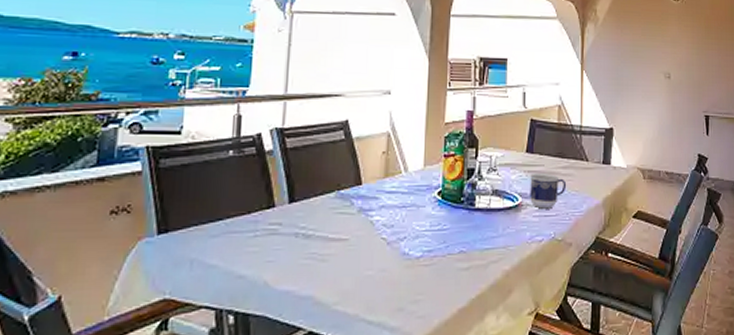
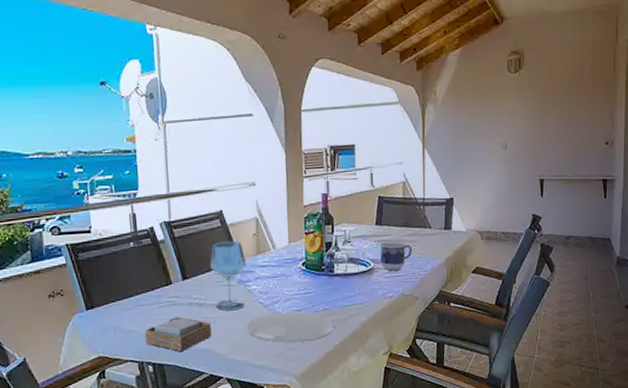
napkin holder: none [230,250,319,299] -> present [145,316,212,352]
wine glass: none [326,158,371,247] -> present [210,241,247,311]
plate: none [362,251,472,294] -> present [246,311,335,344]

